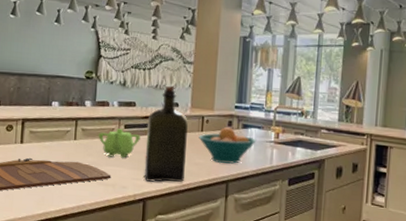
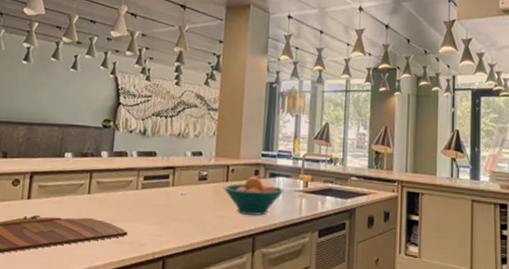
teapot: present [98,128,141,158] -> none [114,180,161,213]
liquor: present [143,85,188,182] -> none [163,133,212,238]

